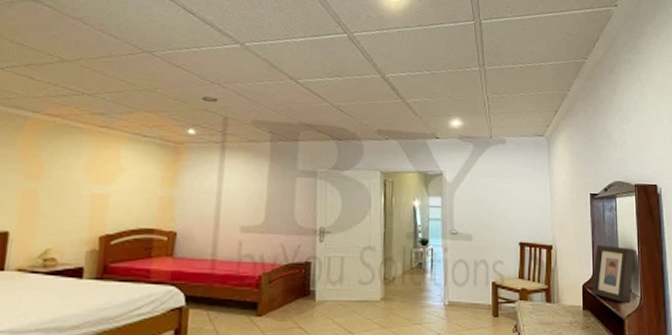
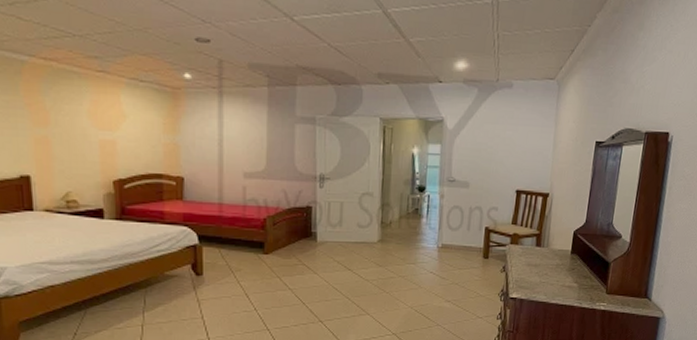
picture frame: present [591,245,635,304] -> none [582,193,633,250]

